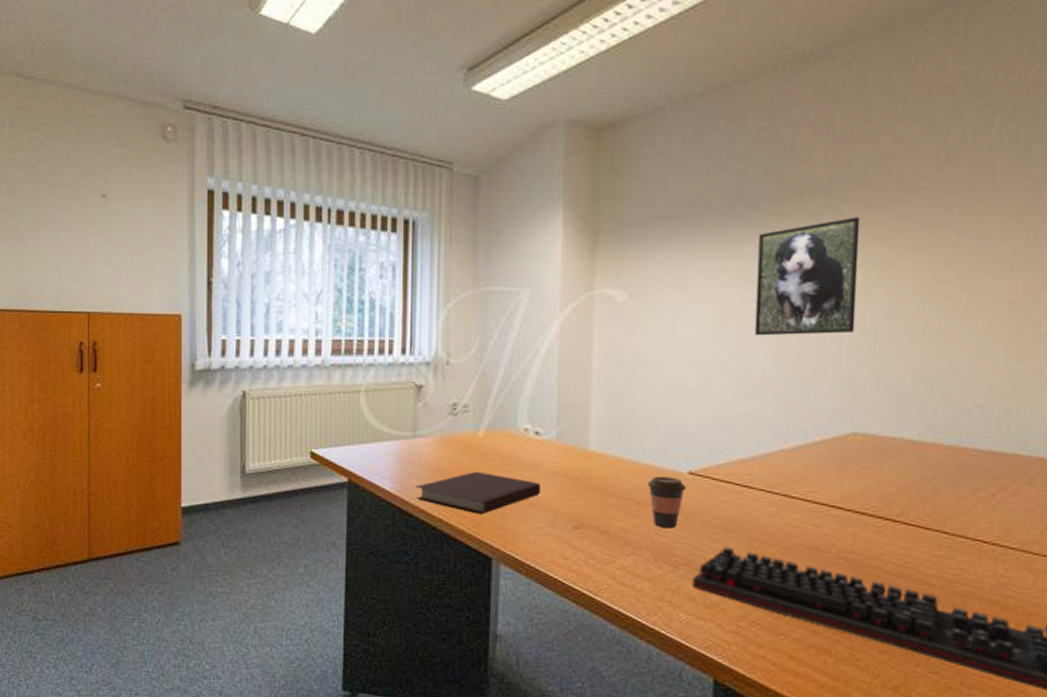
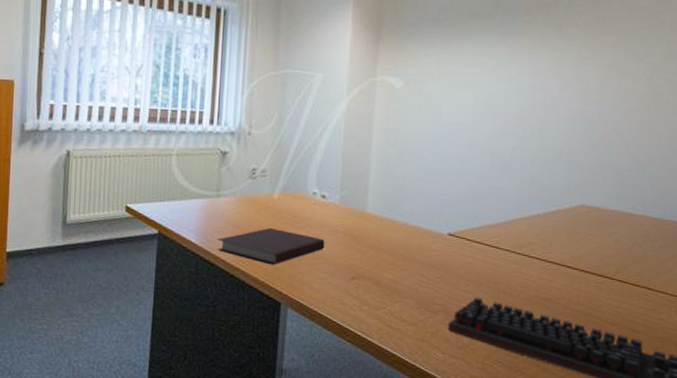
coffee cup: present [647,476,686,529] -> none [414,236,446,281]
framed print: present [754,217,860,336] -> none [506,28,593,123]

